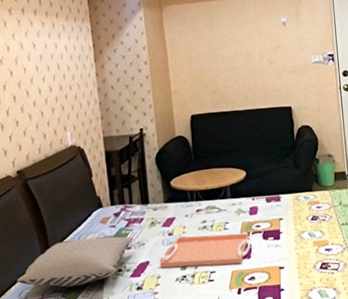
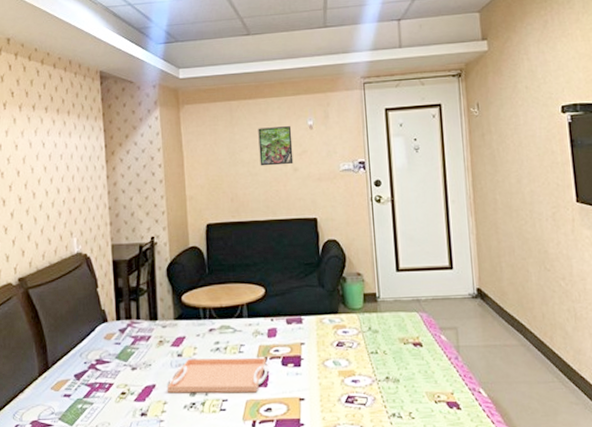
pillow: present [16,235,134,288] -> none [11,354,139,409]
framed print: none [236,23,269,61] -> present [258,126,294,166]

